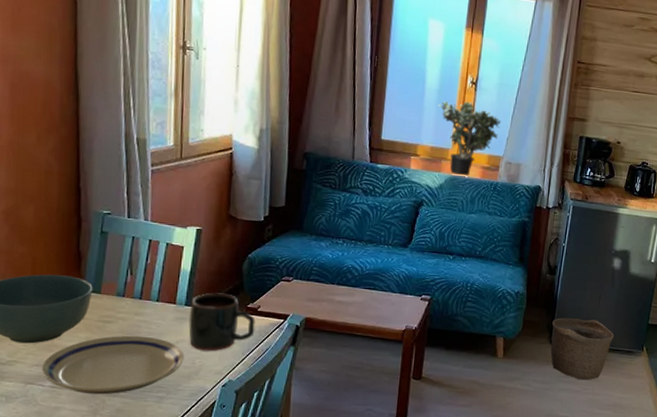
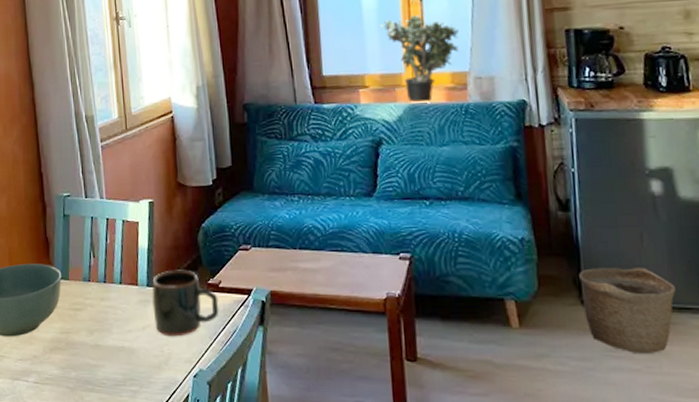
plate: present [42,335,184,395] -> none [25,323,153,390]

